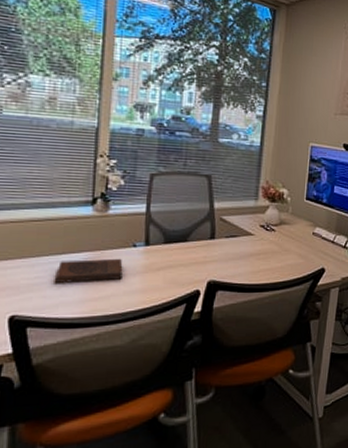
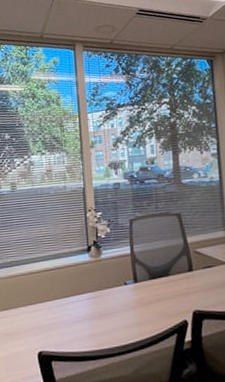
book: present [55,258,123,283] -> none [68,296,120,322]

